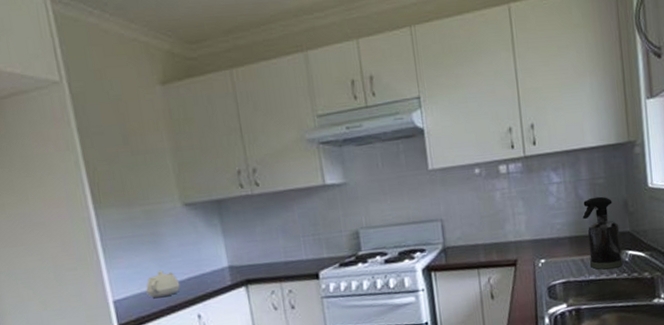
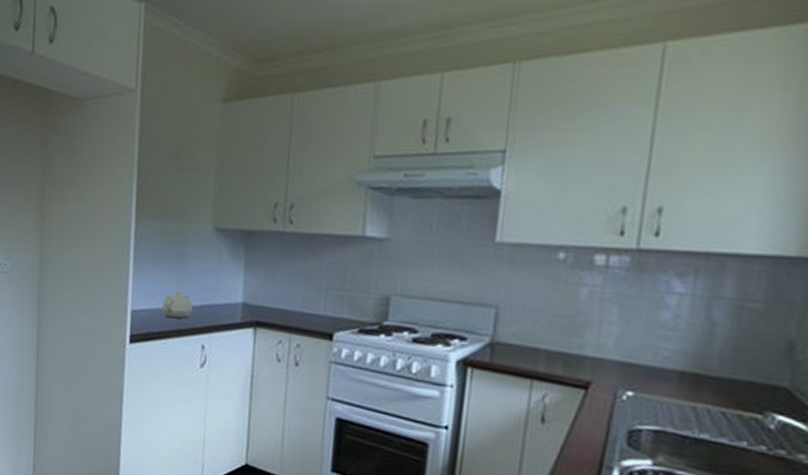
spray bottle: present [582,196,623,270] -> none [704,325,771,435]

